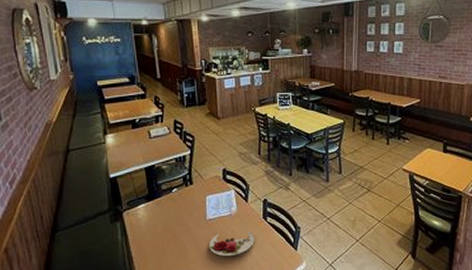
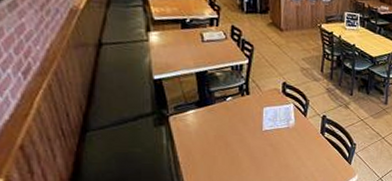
plate: present [209,231,255,256] -> none [264,144,311,166]

